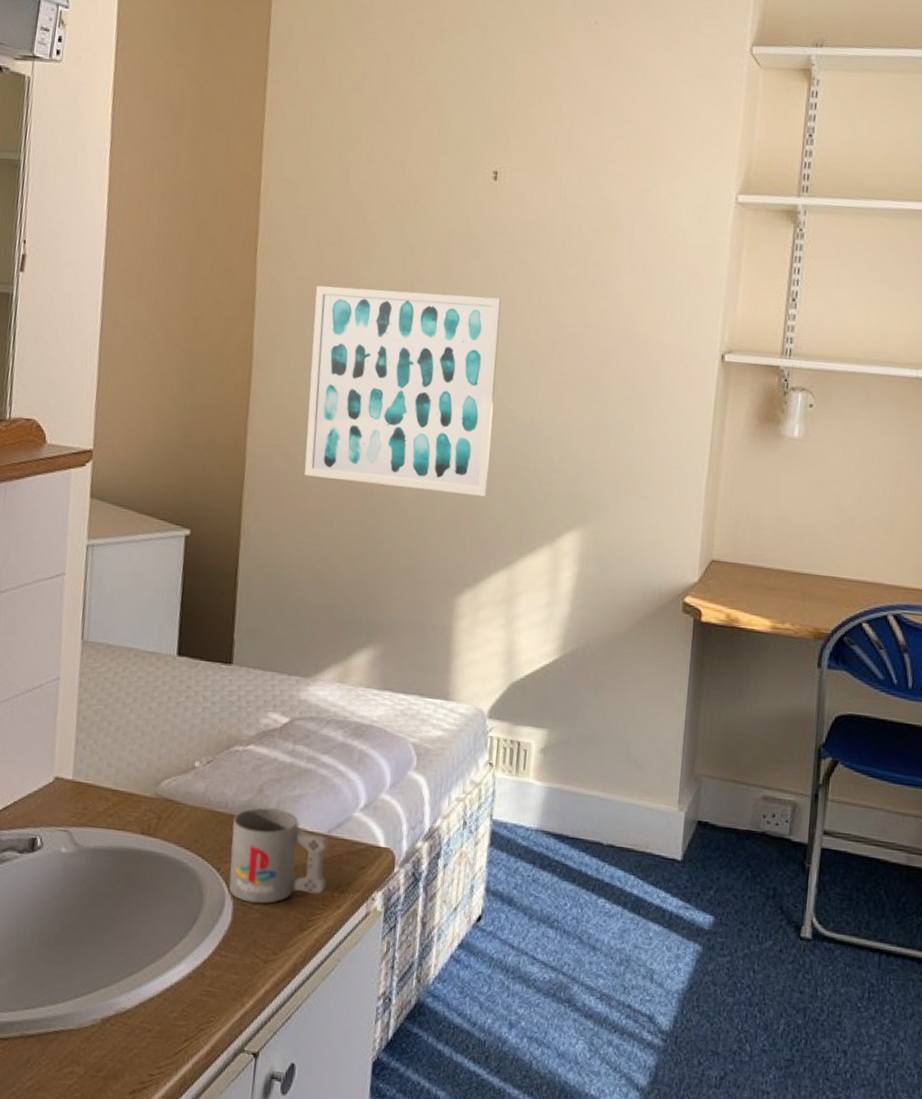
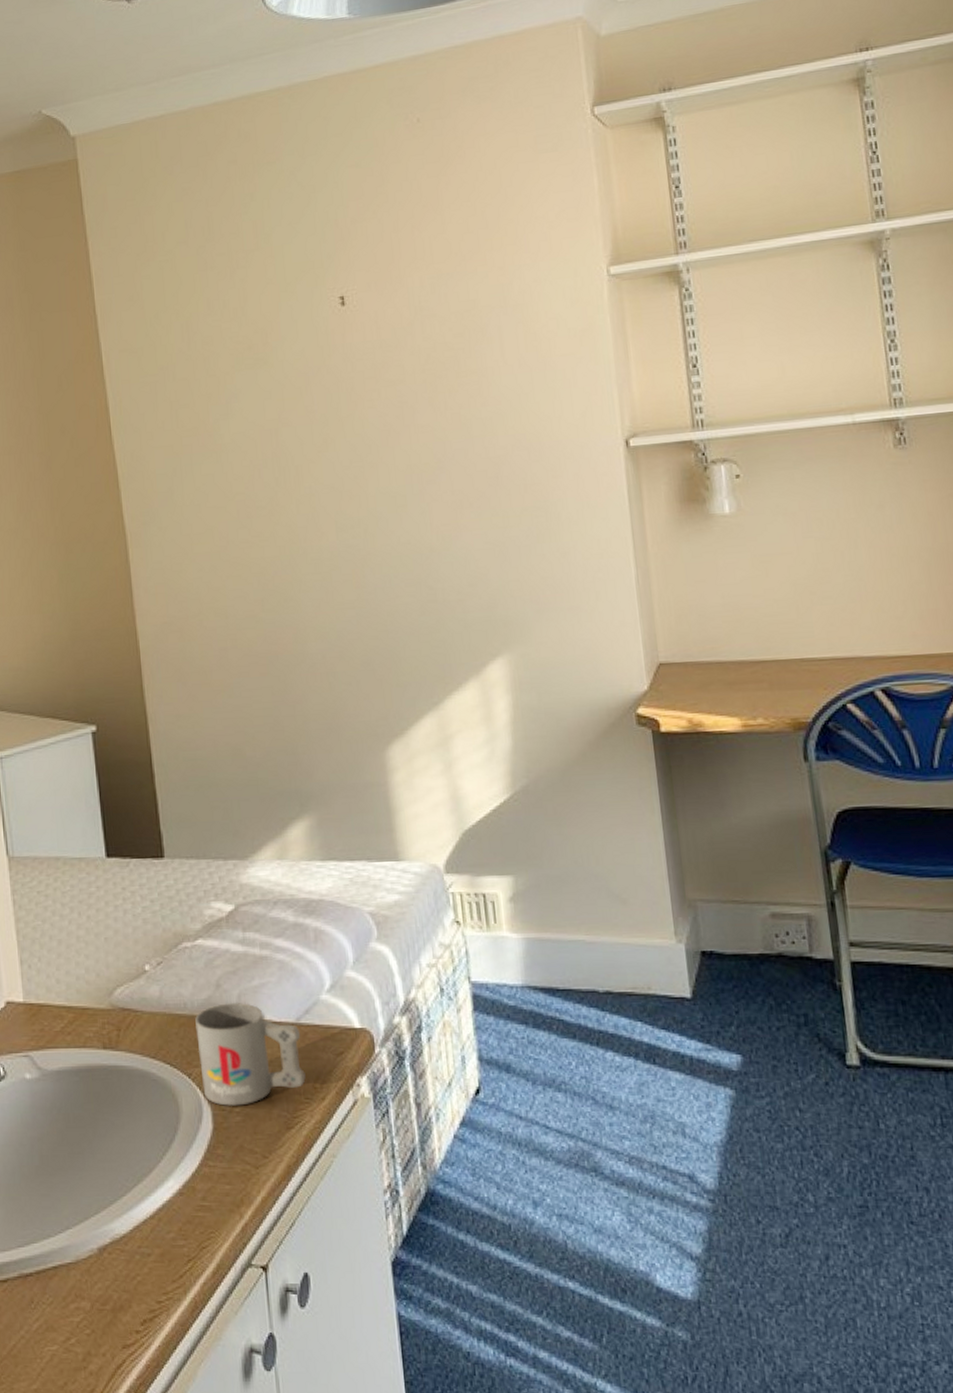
wall art: present [304,286,501,497] -> none [177,427,398,649]

